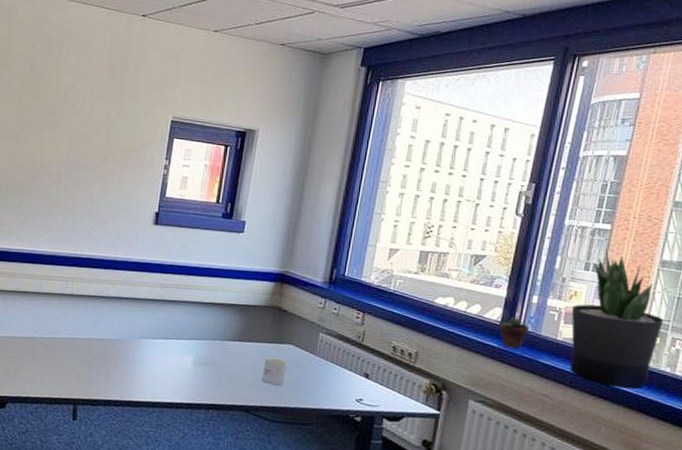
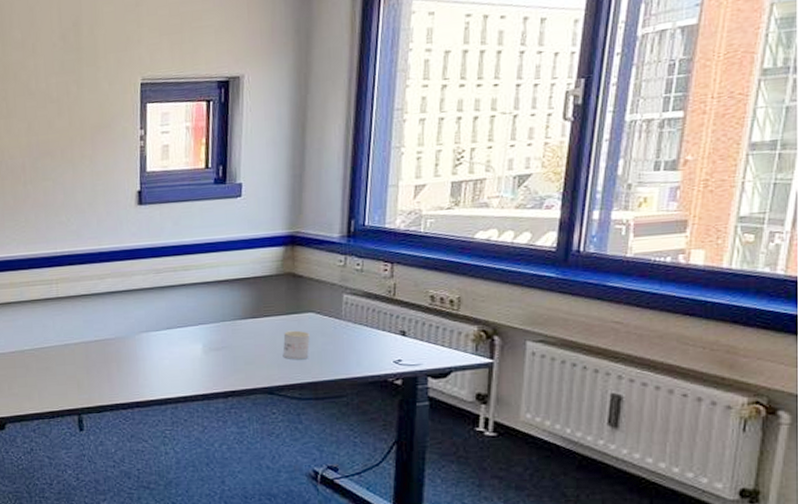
succulent plant: present [499,308,529,350] -> none [555,228,592,276]
planter: present [570,247,664,389] -> none [641,139,758,301]

